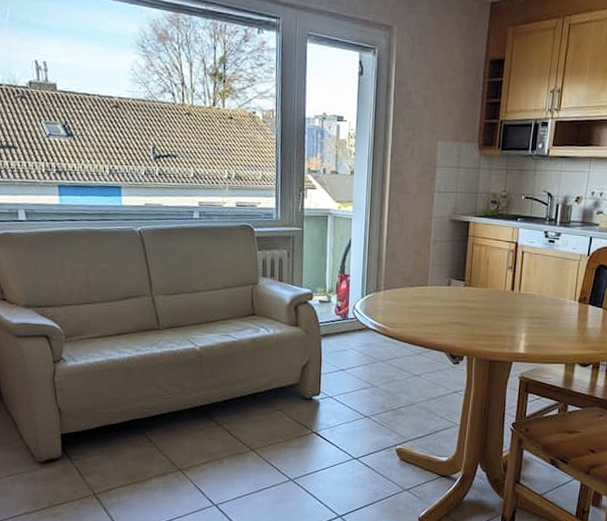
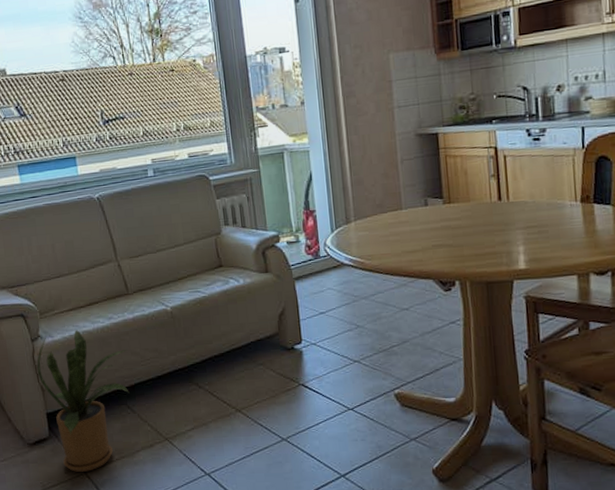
house plant: none [57,357,151,493] -> present [37,330,130,472]

